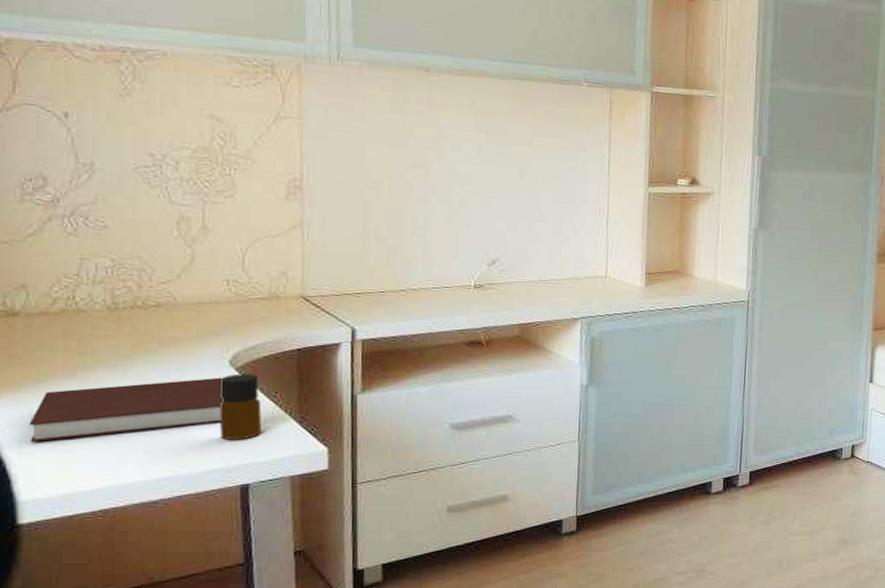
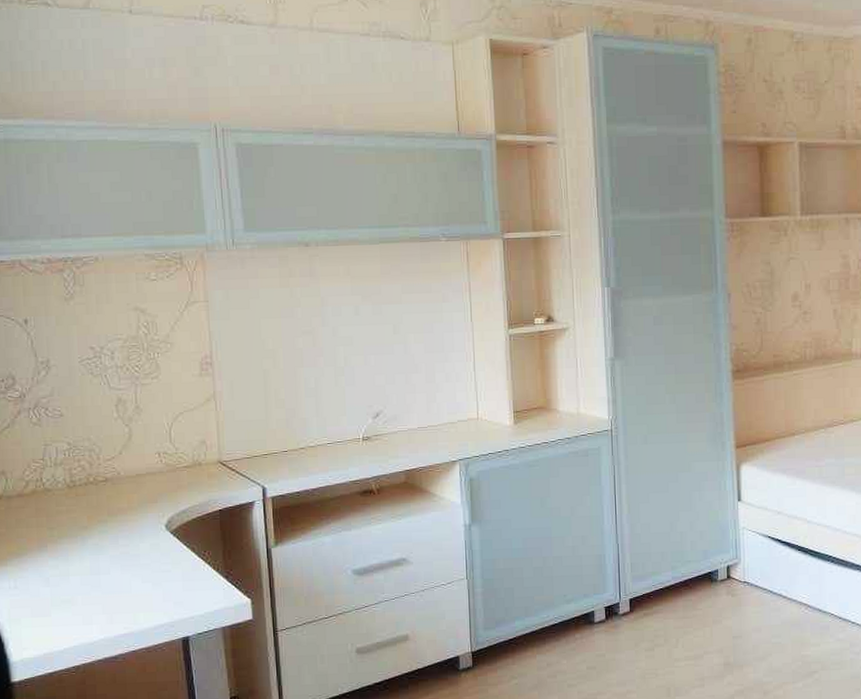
notebook: present [29,377,224,443] -> none [14,540,163,610]
bottle: present [219,373,263,440] -> none [158,536,196,597]

